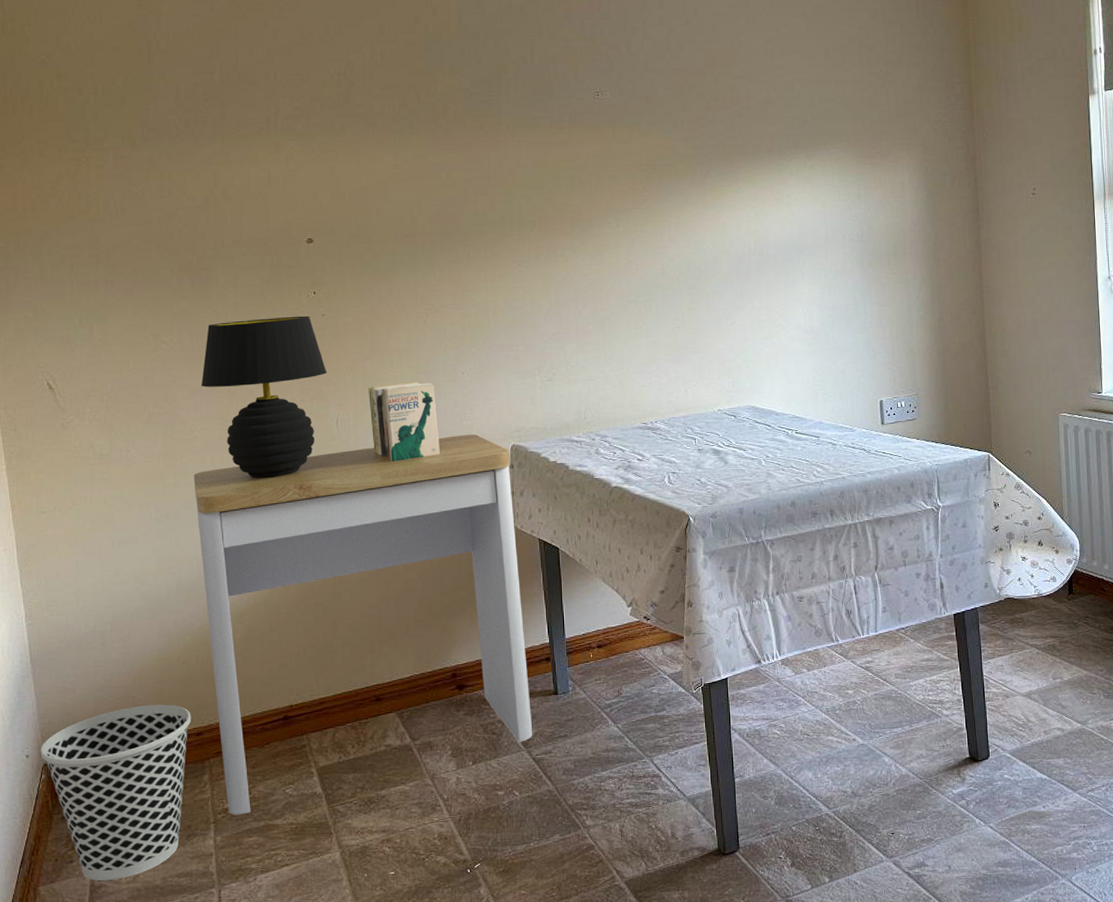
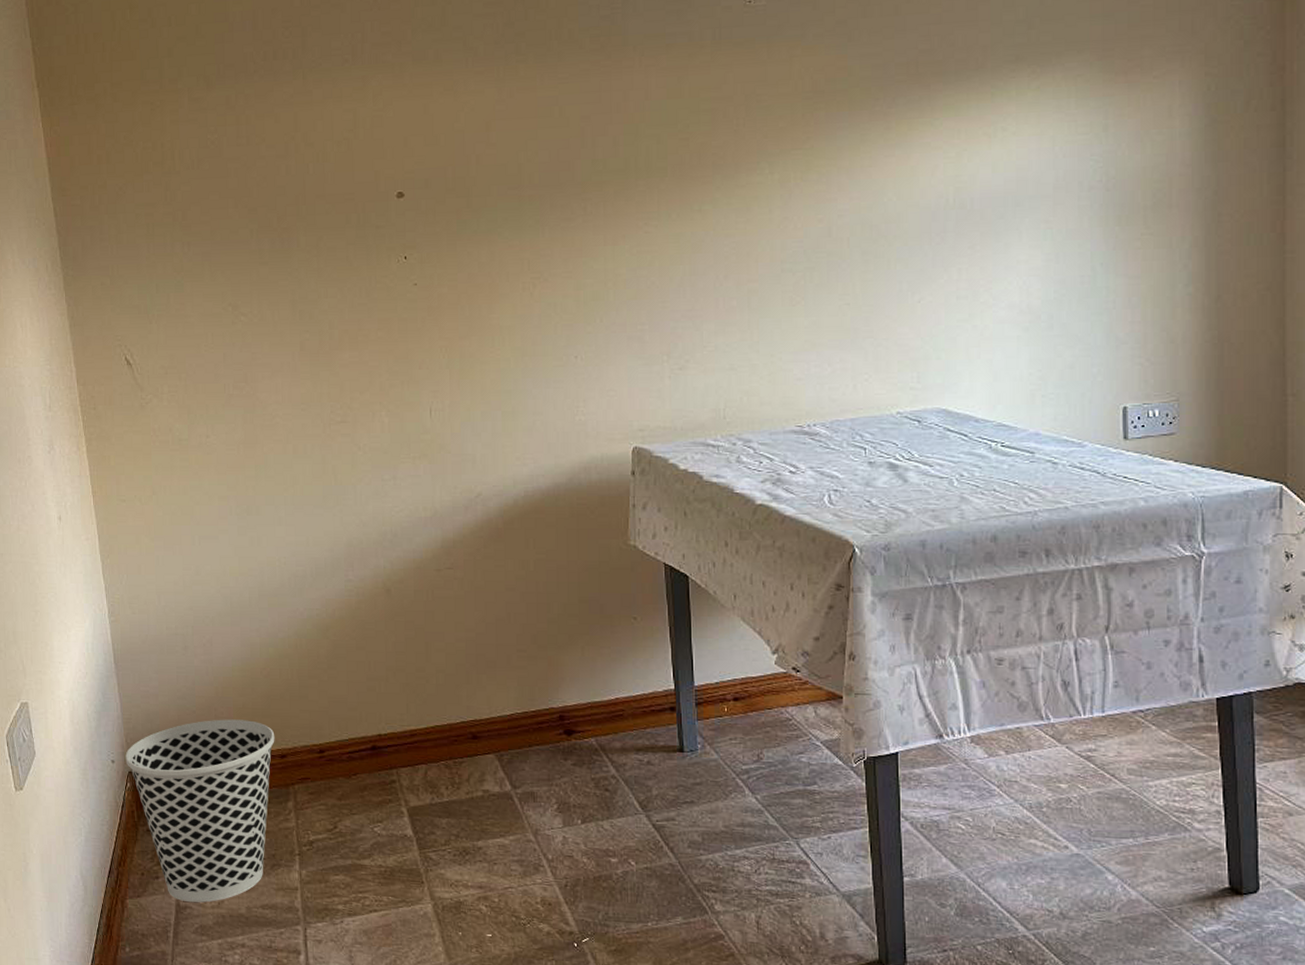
desk: present [193,434,533,815] -> none [275,431,653,850]
table lamp: present [202,315,327,478] -> none [283,285,420,474]
books: present [368,382,440,462] -> none [466,366,548,461]

